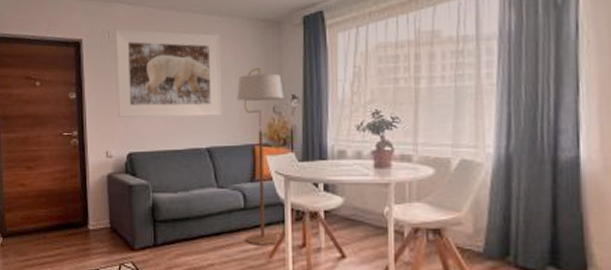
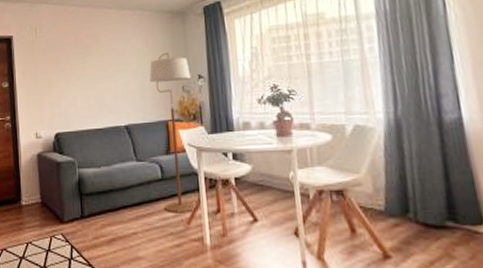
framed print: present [115,28,222,118] -> none [41,25,138,102]

